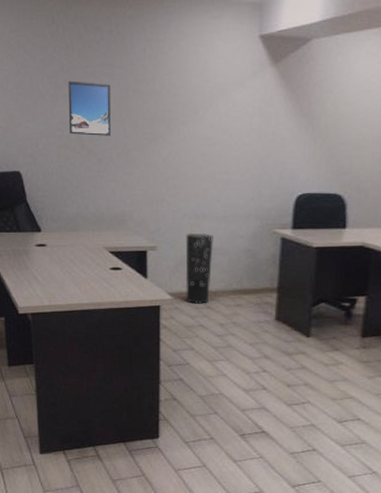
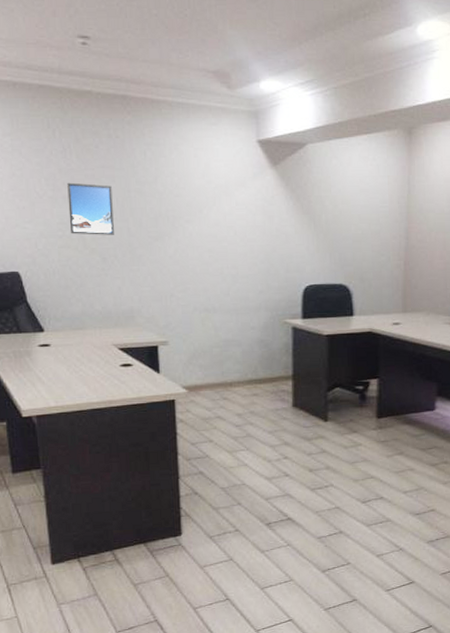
umbrella stand: present [185,232,213,304] -> none [197,326,226,396]

